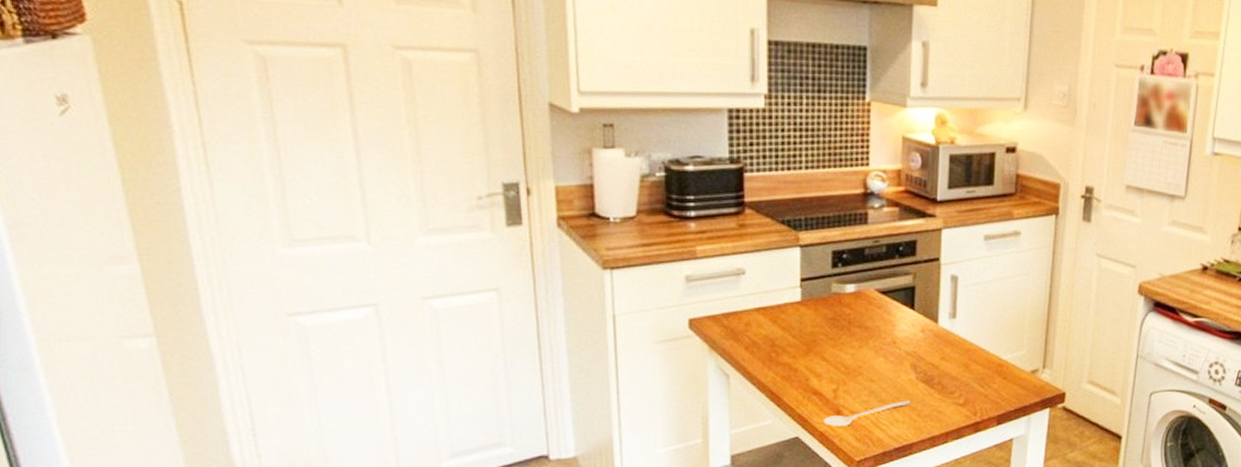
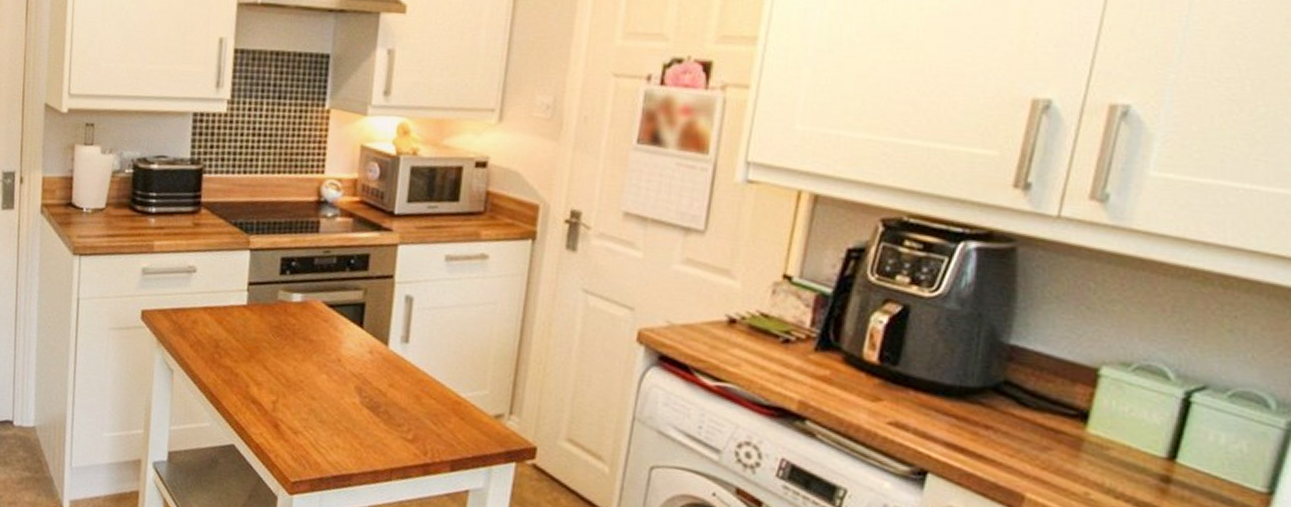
stirrer: present [823,400,910,427] -> none [260,425,352,442]

